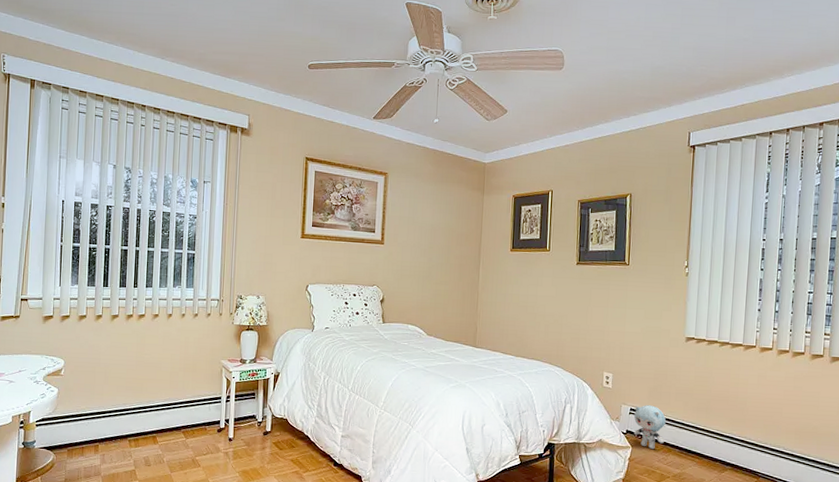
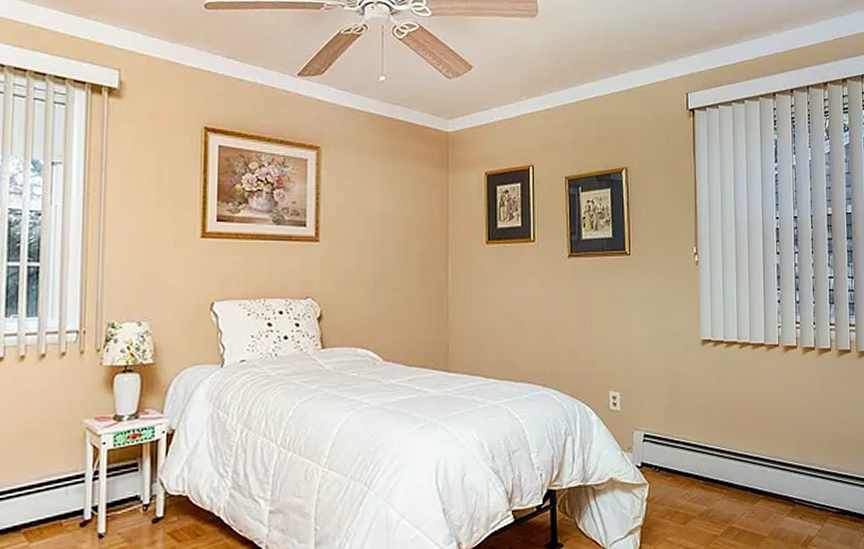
plush toy: present [633,405,666,450] -> none [649,428,686,484]

